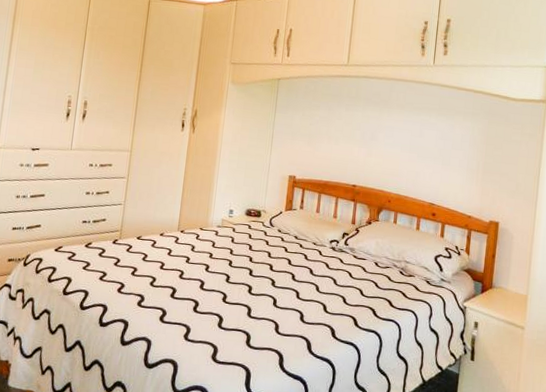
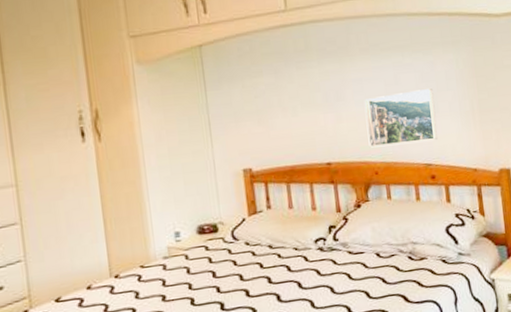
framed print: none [388,143,449,186] -> present [365,89,437,148]

